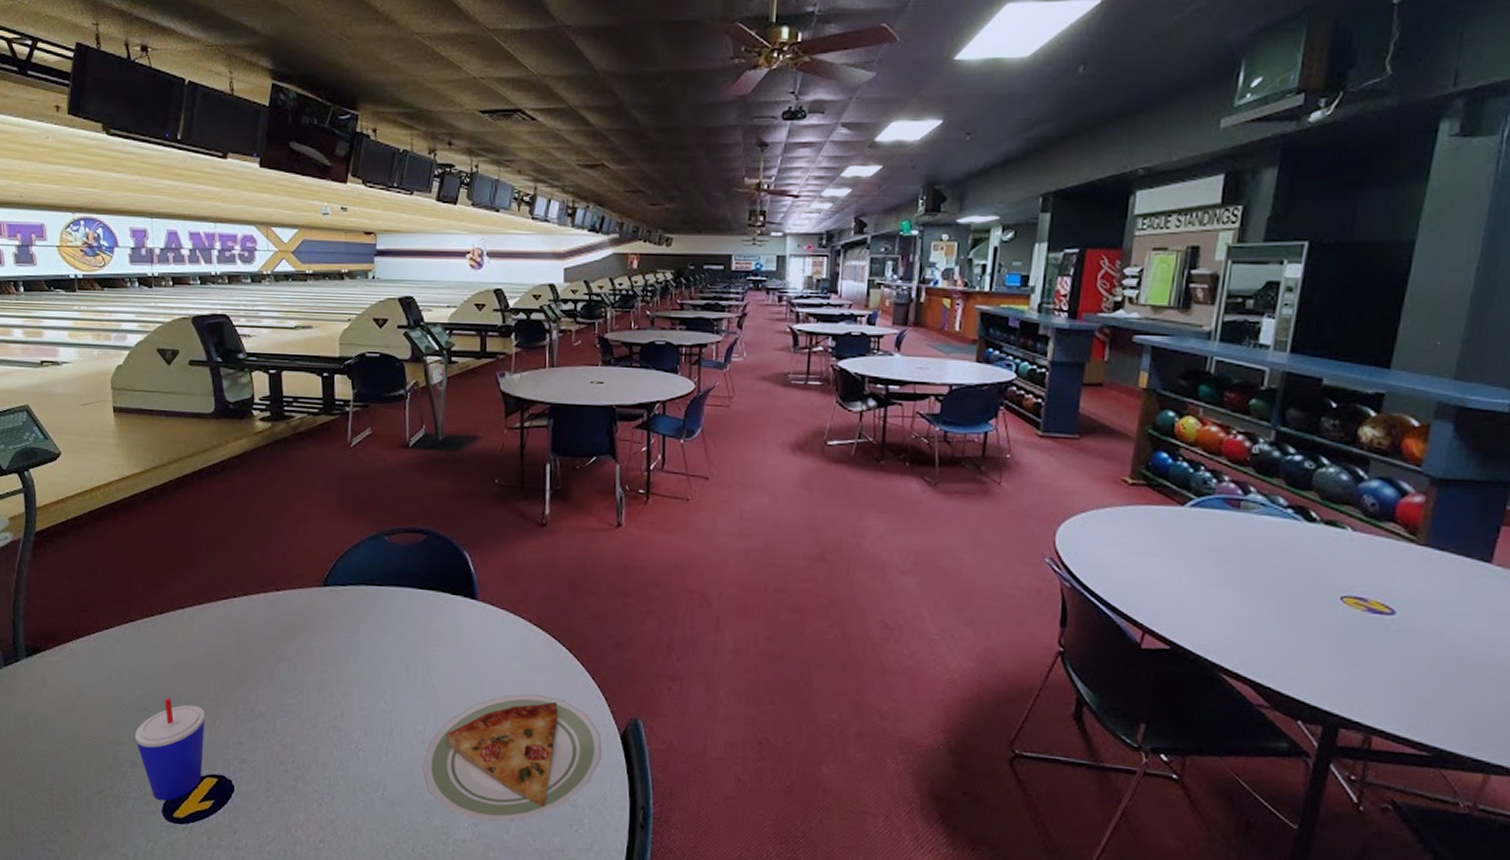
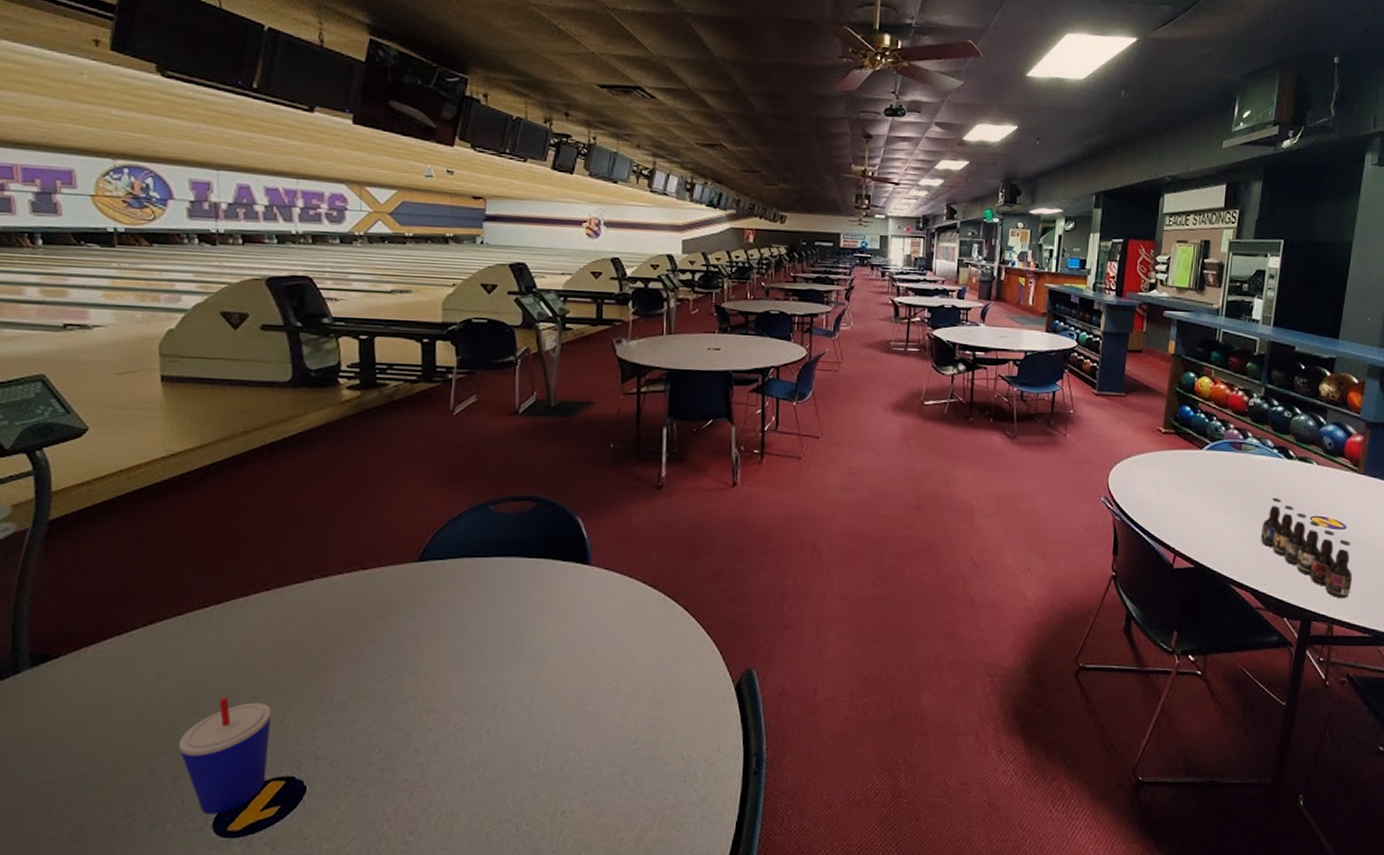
pizza slice: present [422,693,602,822] -> none [528,654,716,788]
beer bottle: none [1265,570,1403,704] -> present [1260,498,1352,599]

